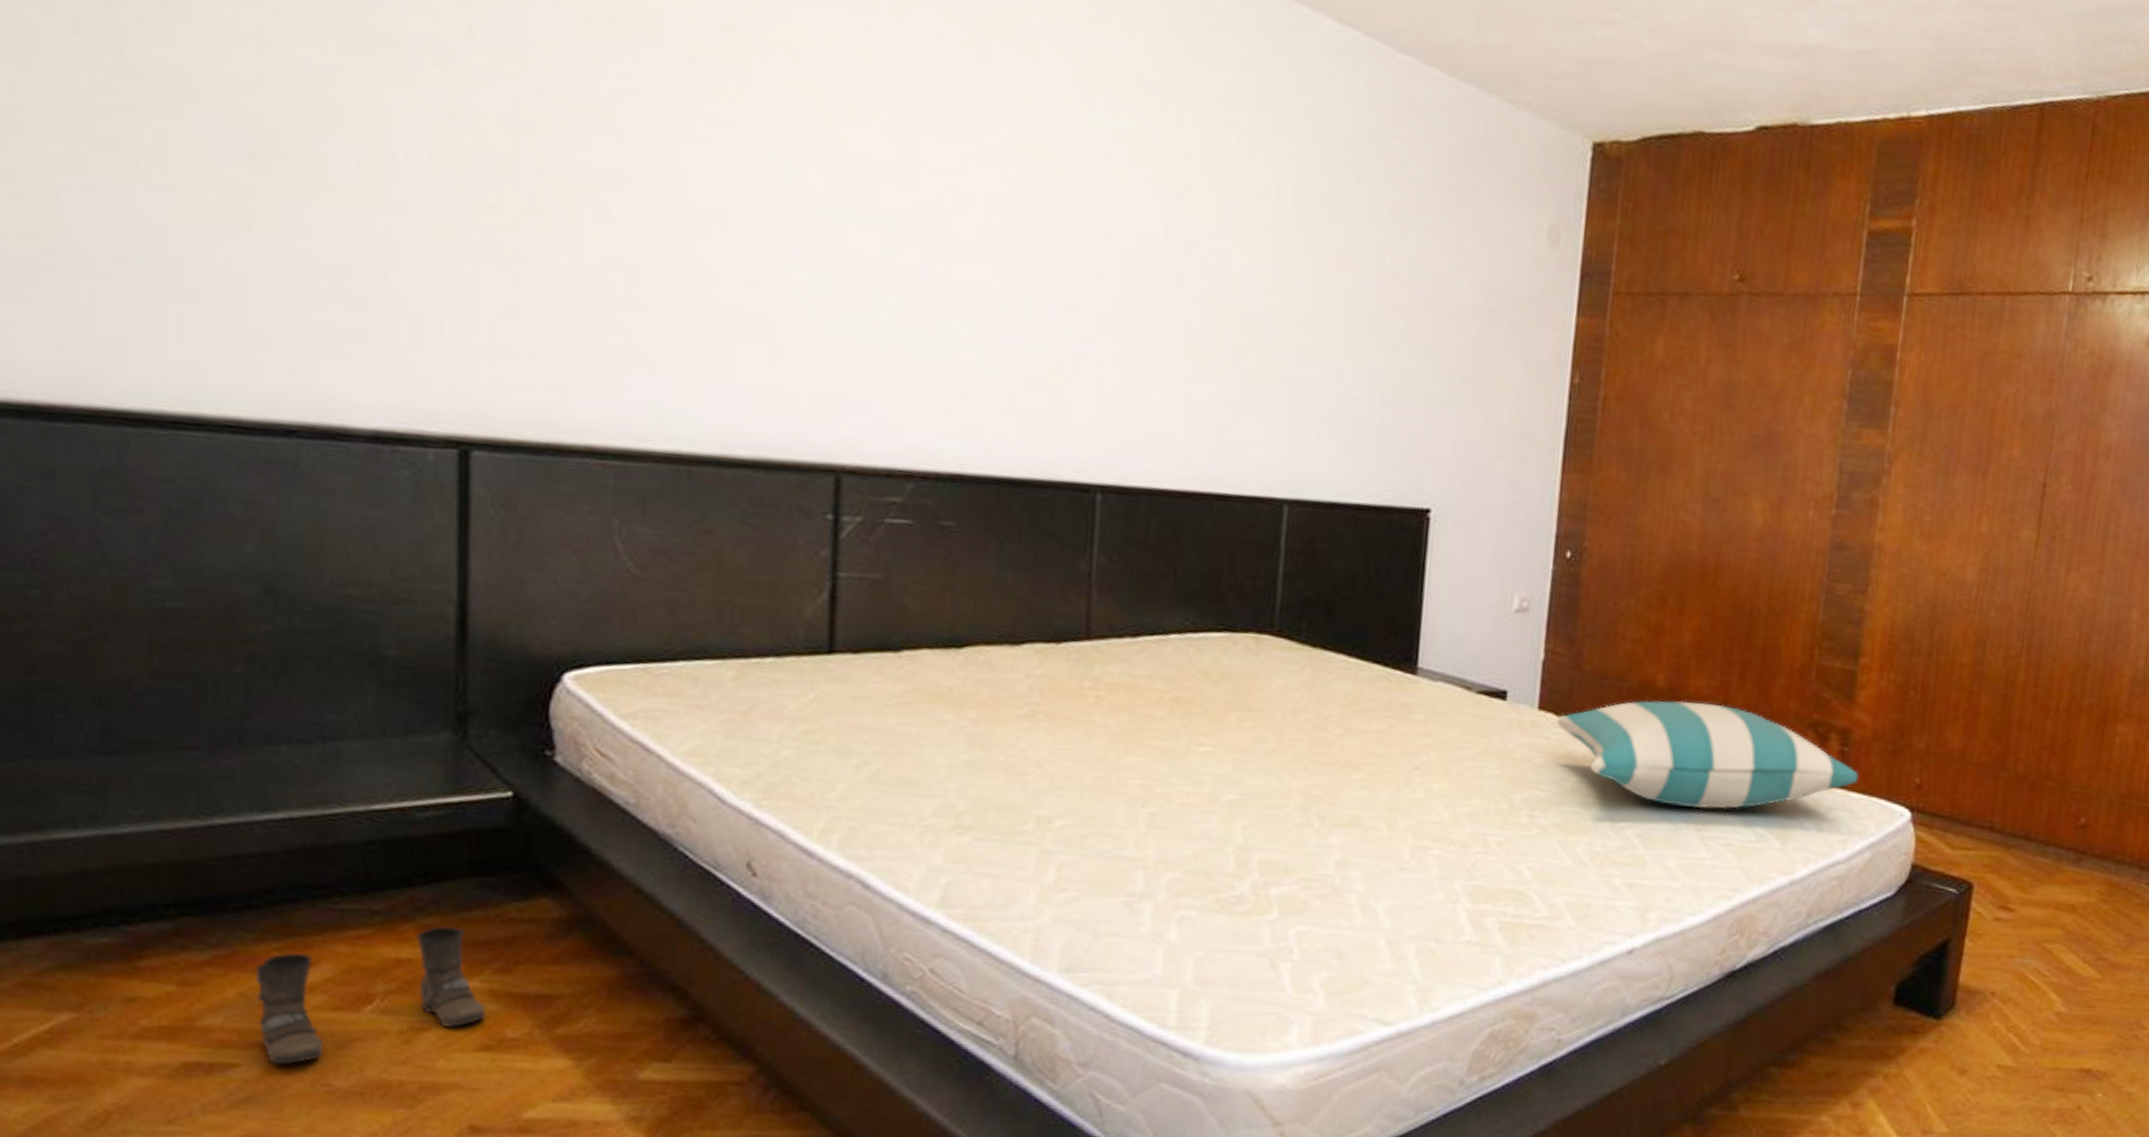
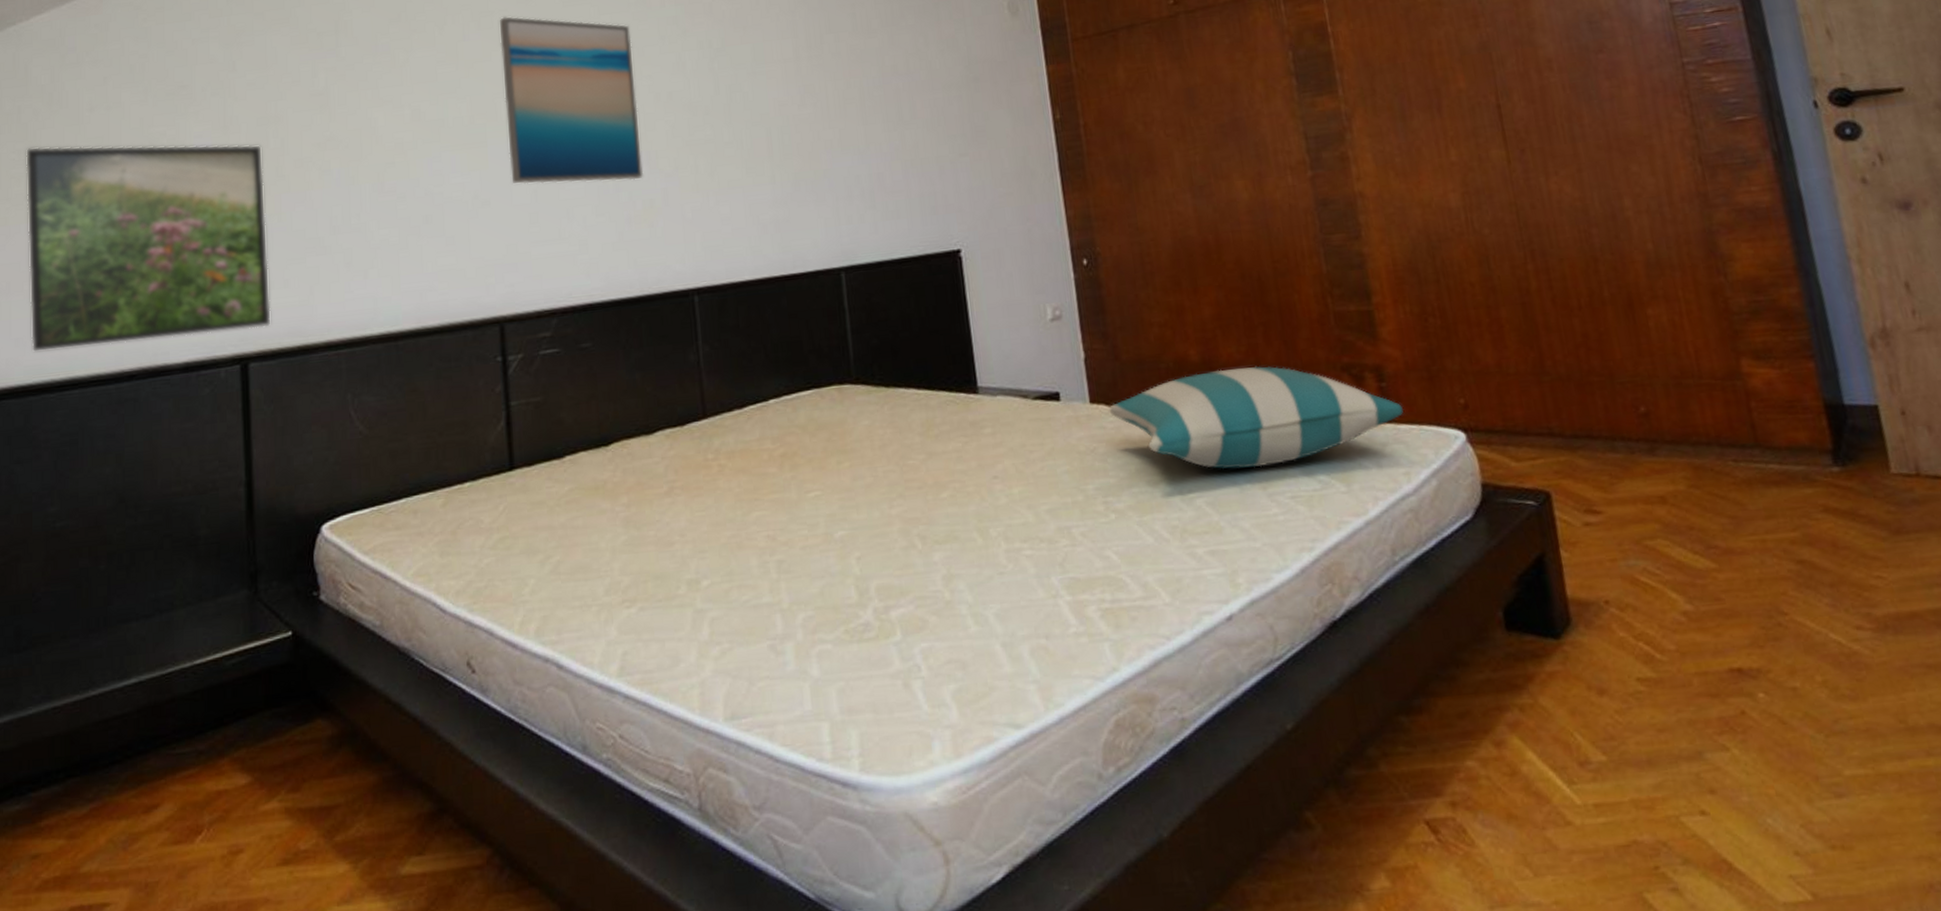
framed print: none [119,67,510,408] -> present [25,144,272,353]
boots: present [256,926,487,1065] -> none [120,756,284,900]
wall art: none [873,67,1063,332] -> present [500,16,644,184]

